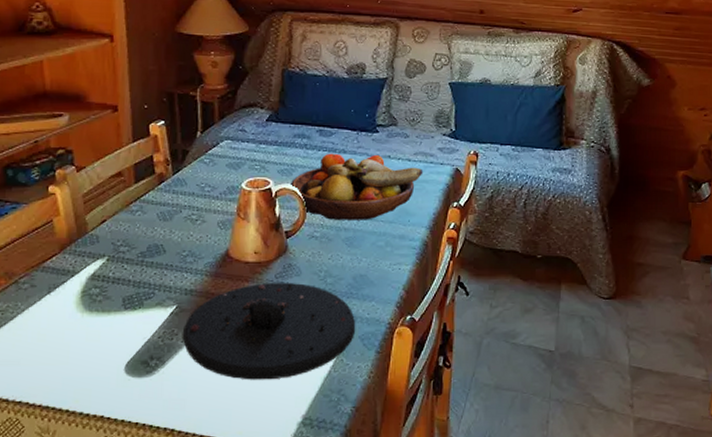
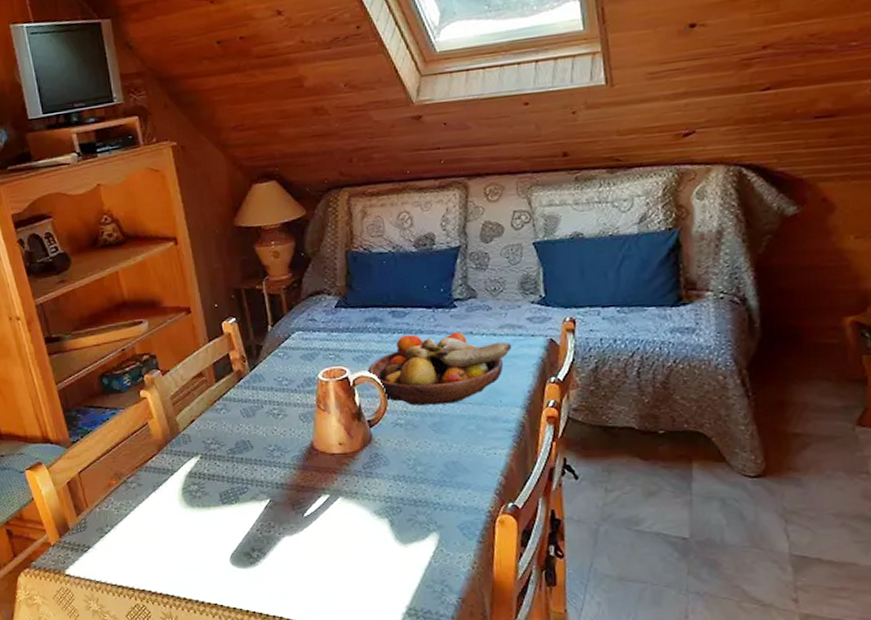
plate: present [183,283,356,380] -> none [279,473,454,571]

